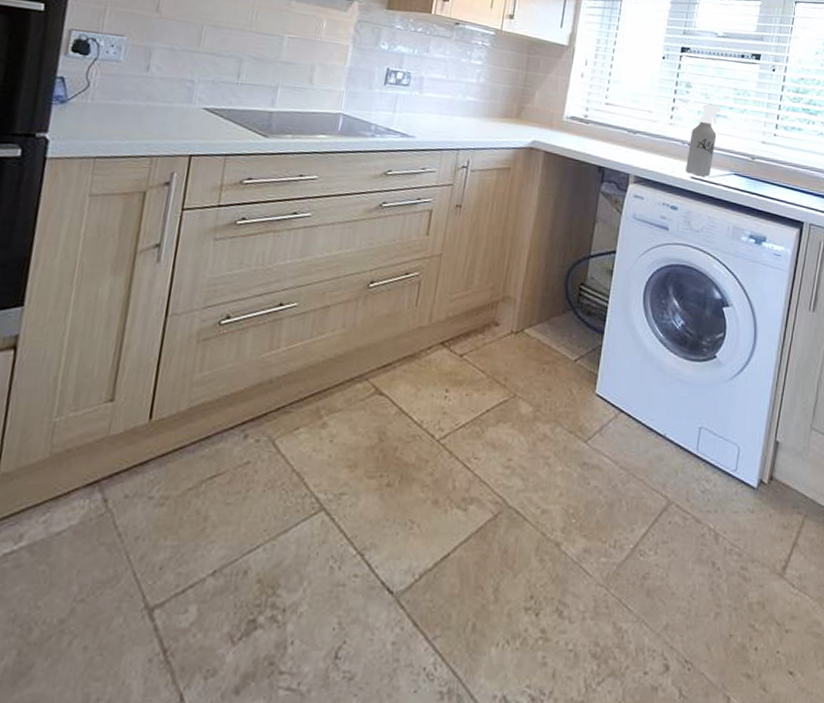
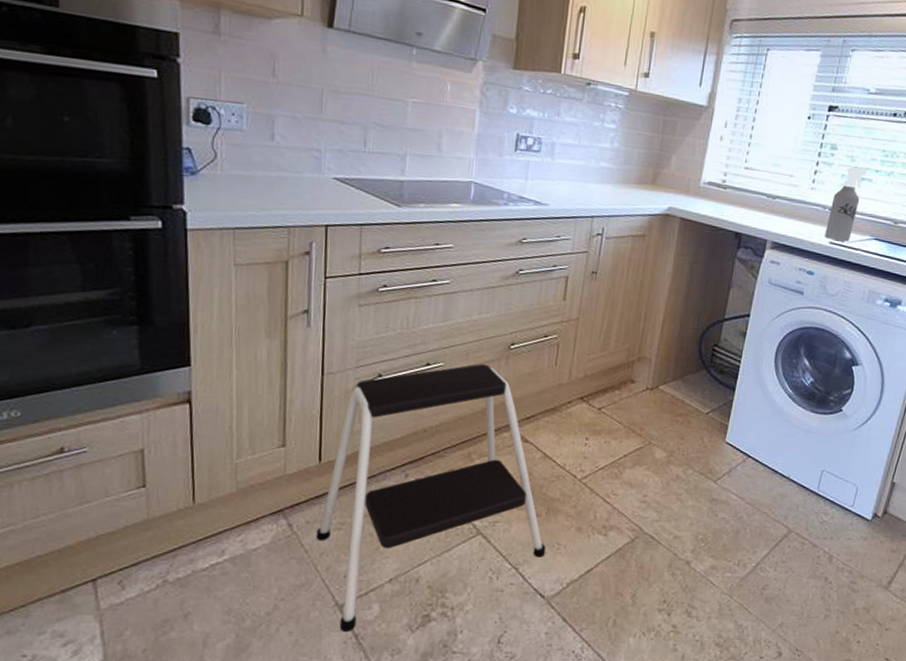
step stool: none [134,304,398,647] -> present [317,364,546,633]

